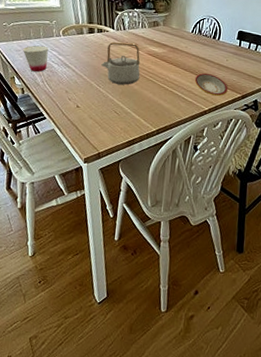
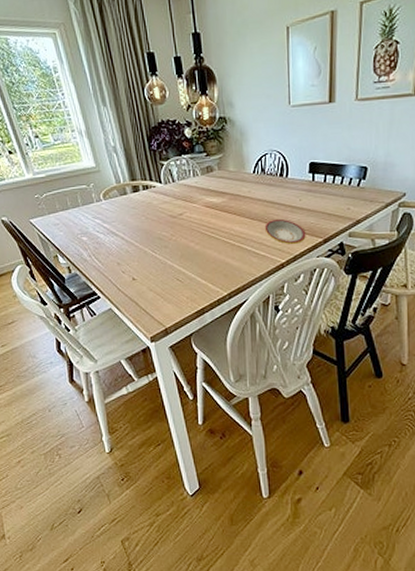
cup: present [23,45,49,72] -> none [62,214,91,247]
teapot: present [101,41,141,85] -> none [153,196,200,247]

